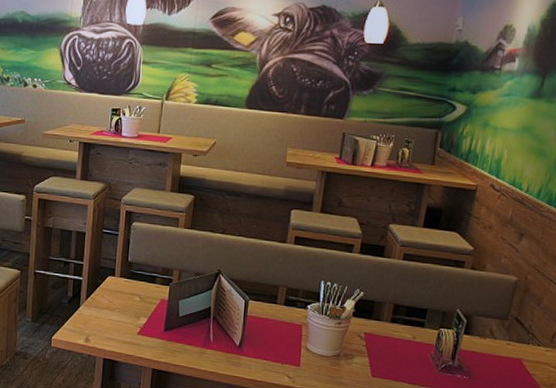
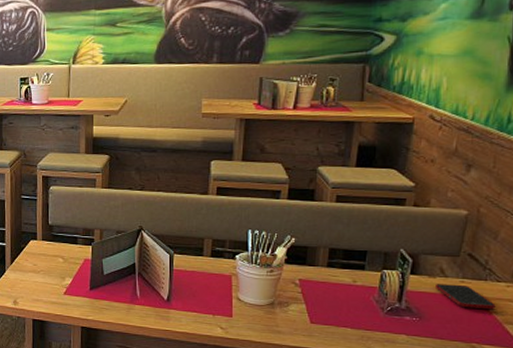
cell phone: none [485,345,535,372] -> present [436,284,496,310]

